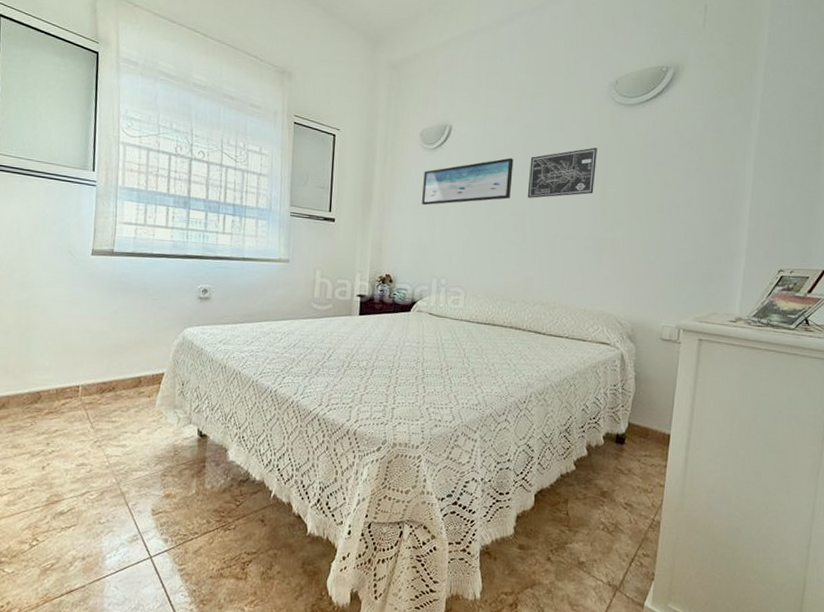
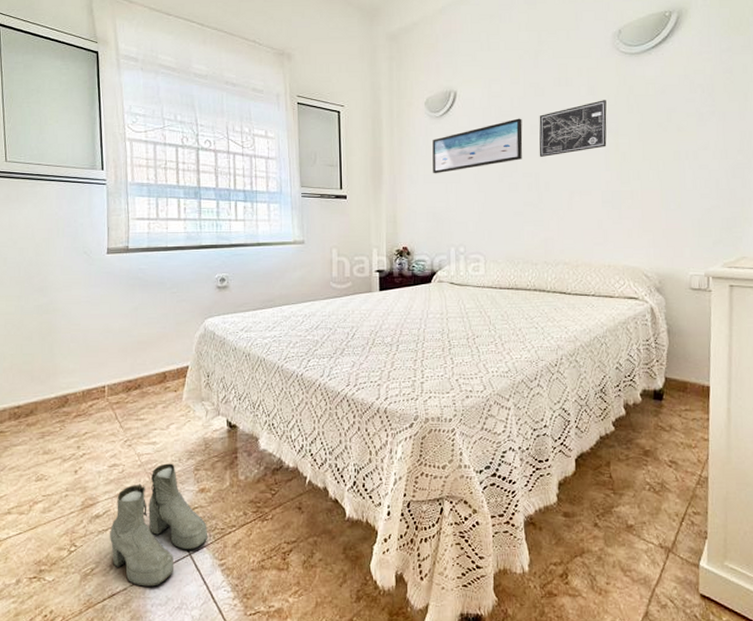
boots: none [72,466,170,586] -> present [110,463,208,587]

